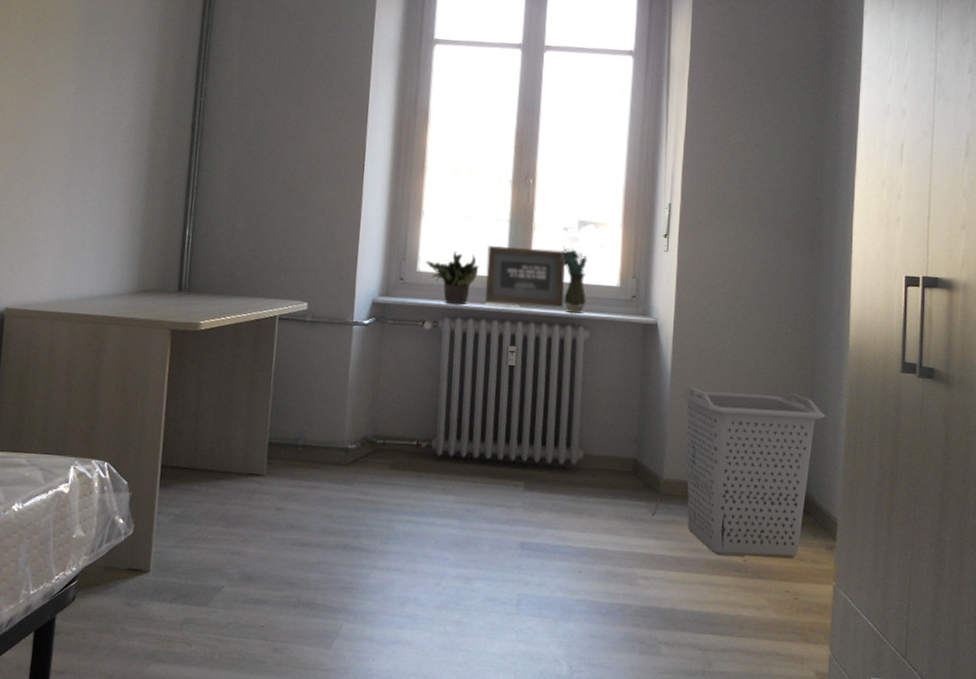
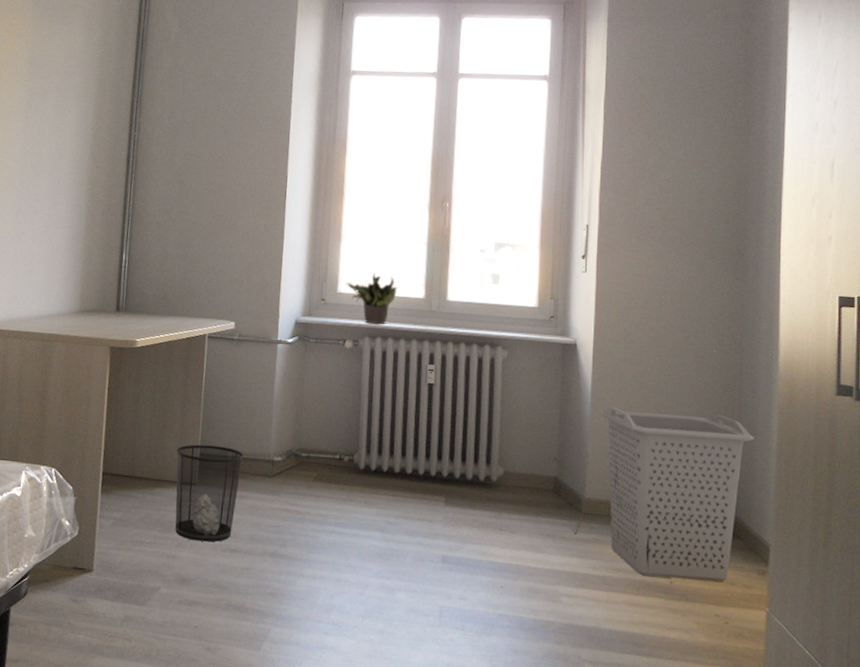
waste bin: none [241,433,316,536] -> present [175,444,244,542]
picture frame: present [485,246,566,308] -> none [404,268,483,328]
vase: present [561,246,587,314] -> none [479,267,504,334]

